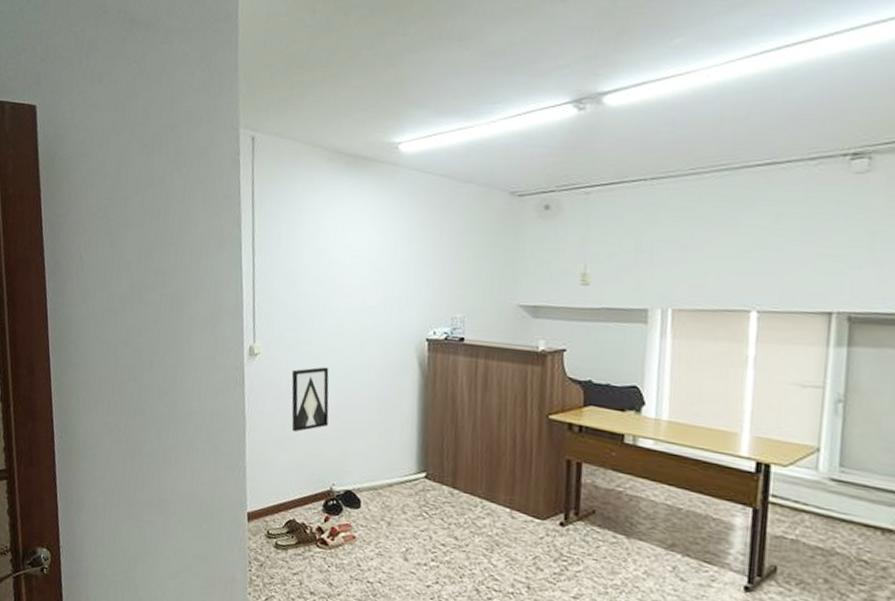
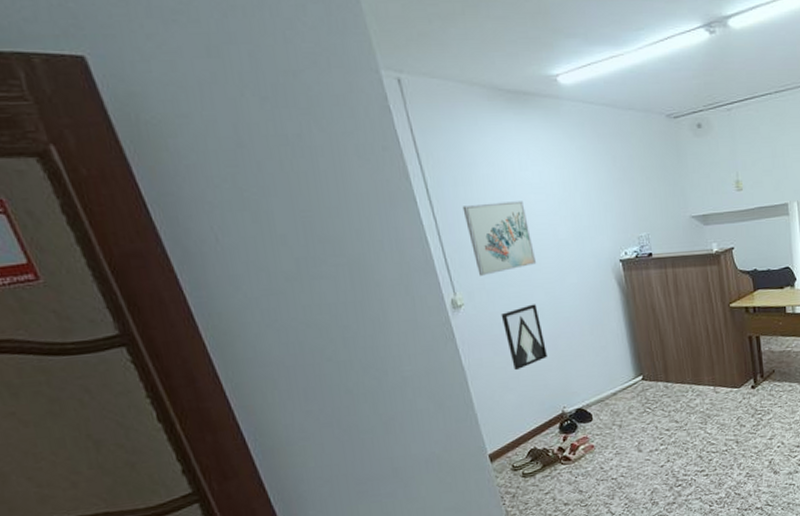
wall art: none [280,258,339,330] -> present [462,201,537,276]

